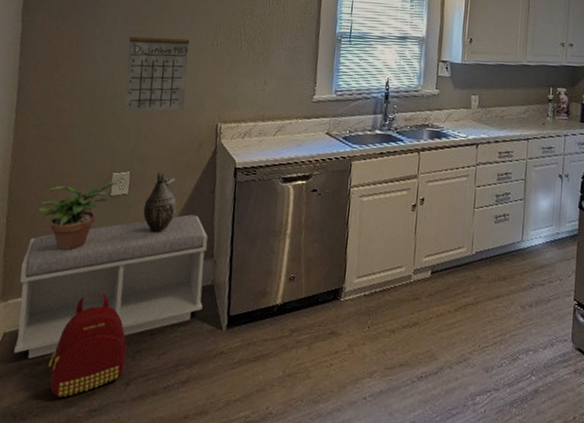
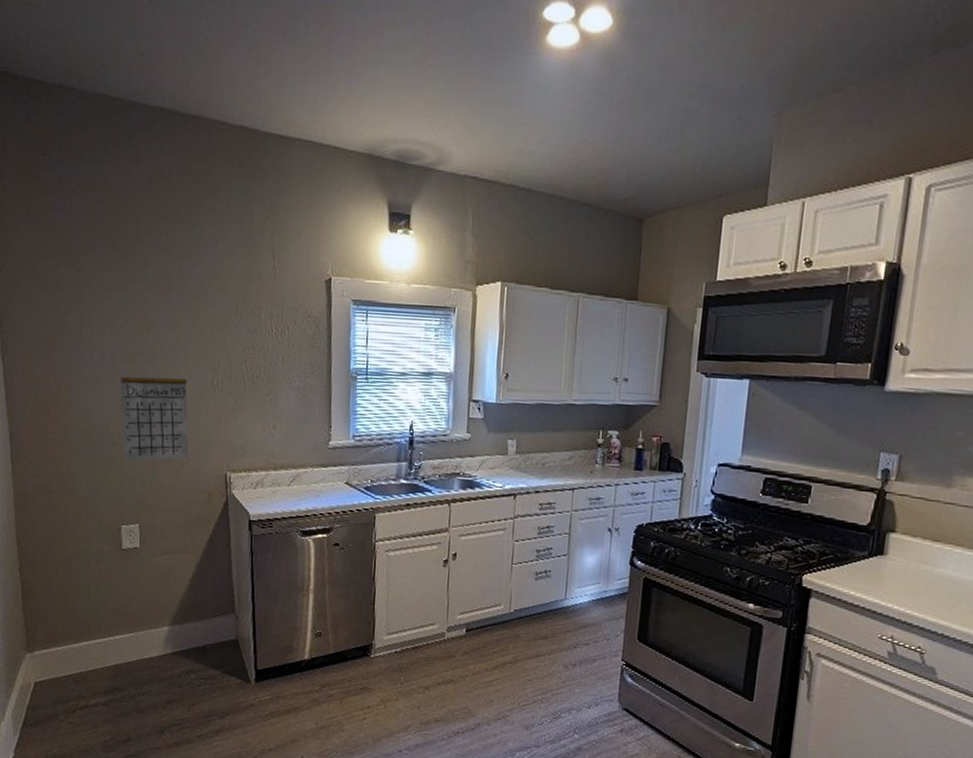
bench: present [14,214,208,359] -> none [41,569,229,707]
potted plant: present [37,181,119,250] -> none [49,534,129,604]
backpack: present [49,292,128,397] -> none [83,645,157,743]
decorative vase: present [143,171,177,234] -> none [158,524,192,588]

